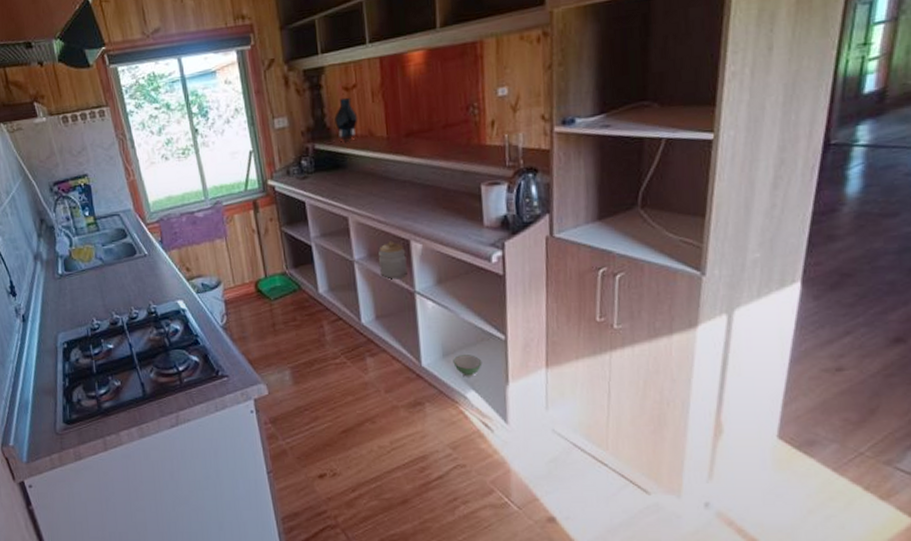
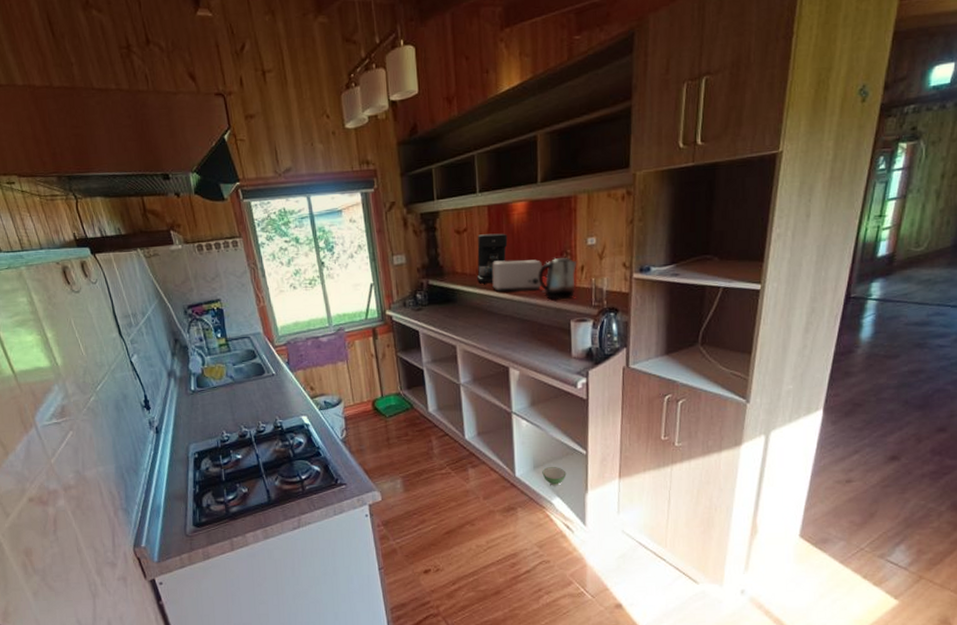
vase: present [334,97,358,142] -> none [447,239,468,279]
coffee maker: none [369,87,404,146] -> present [477,233,508,284]
jar: present [379,241,407,280] -> none [482,367,506,401]
toaster: none [387,116,446,155] -> present [492,259,542,293]
kettle: none [440,112,486,161] -> present [538,257,577,300]

